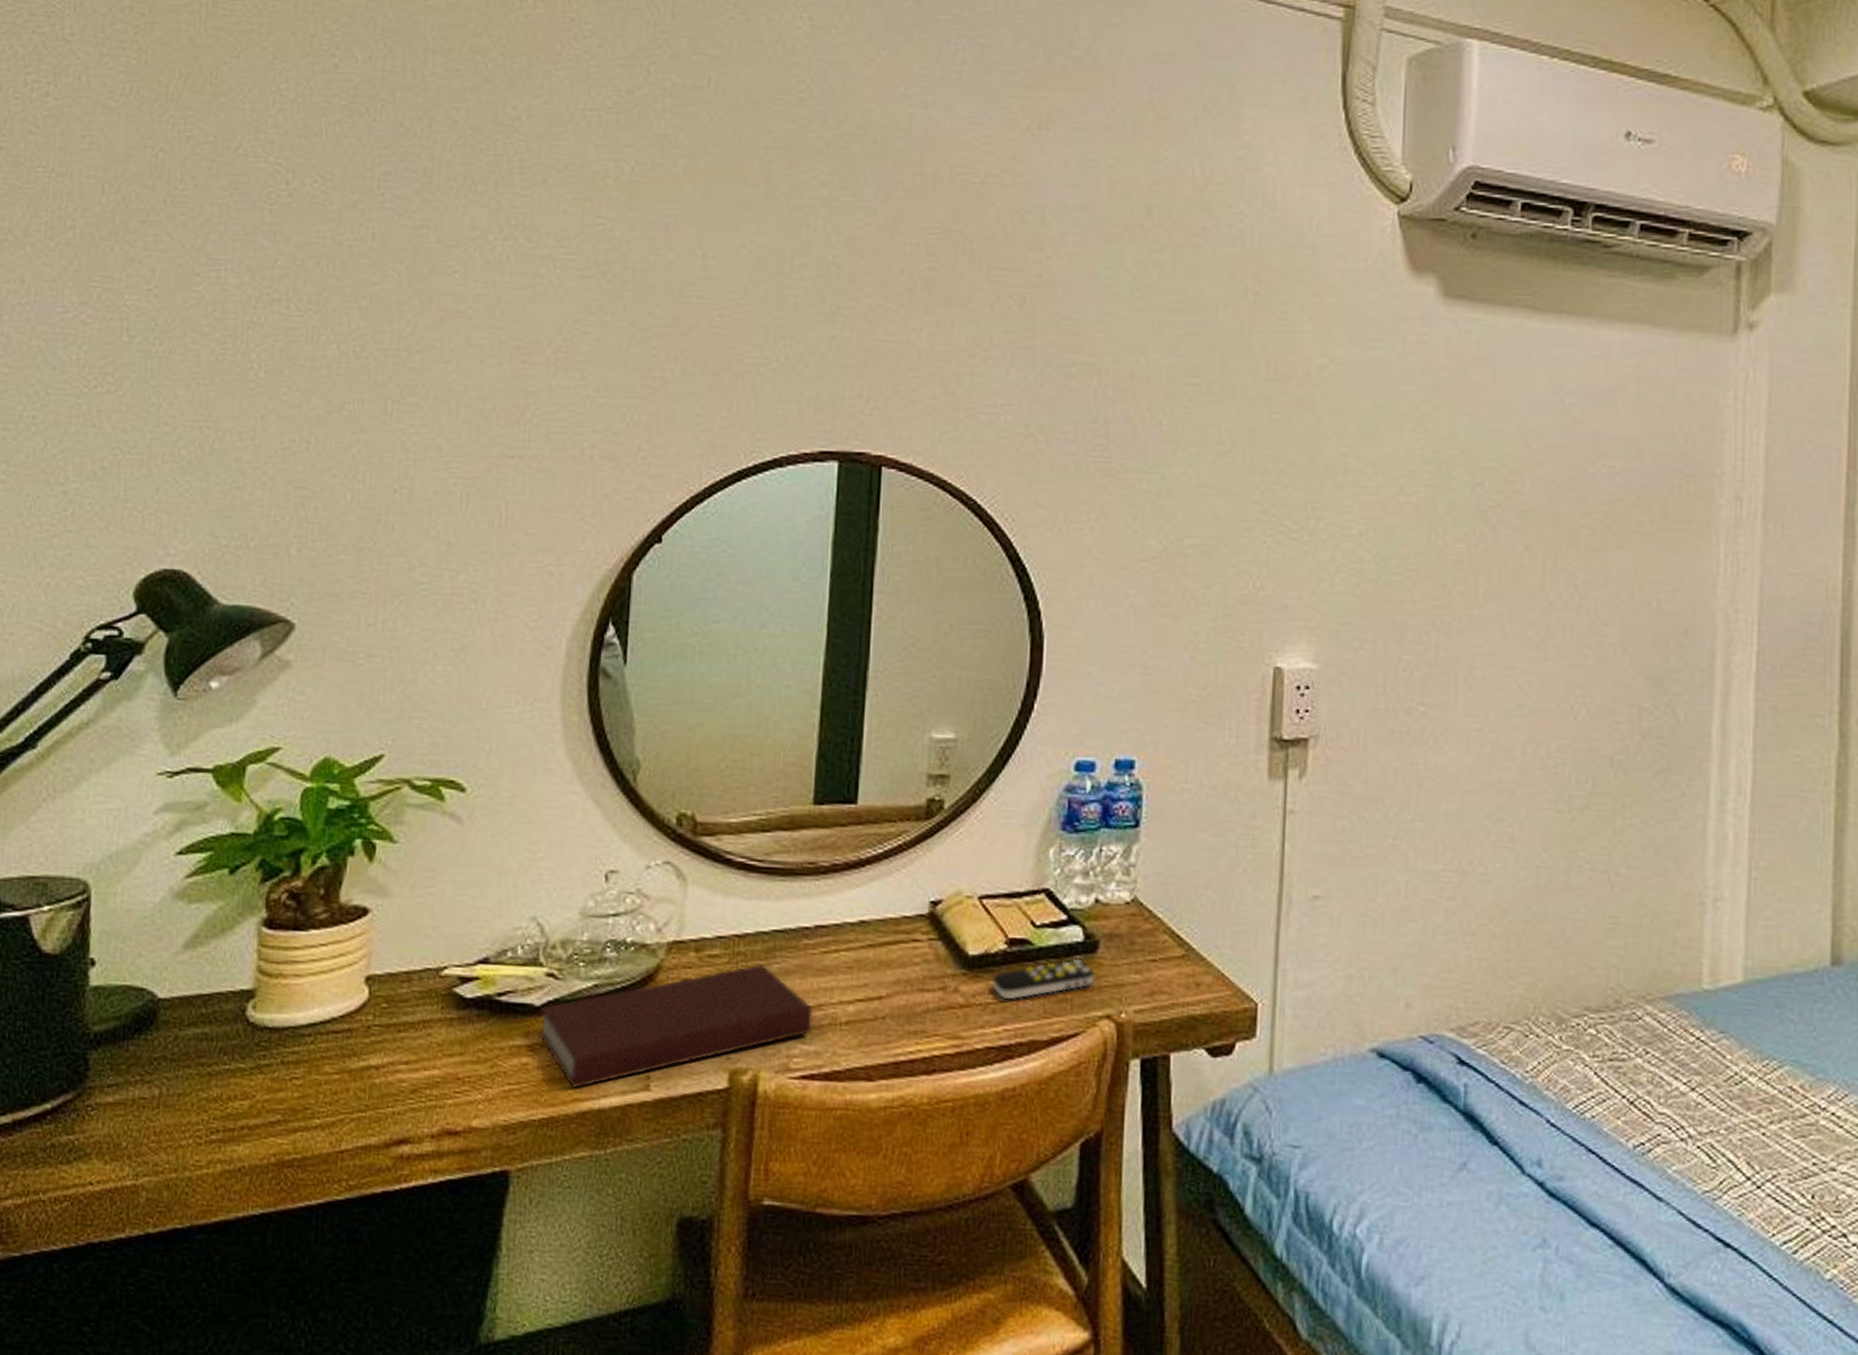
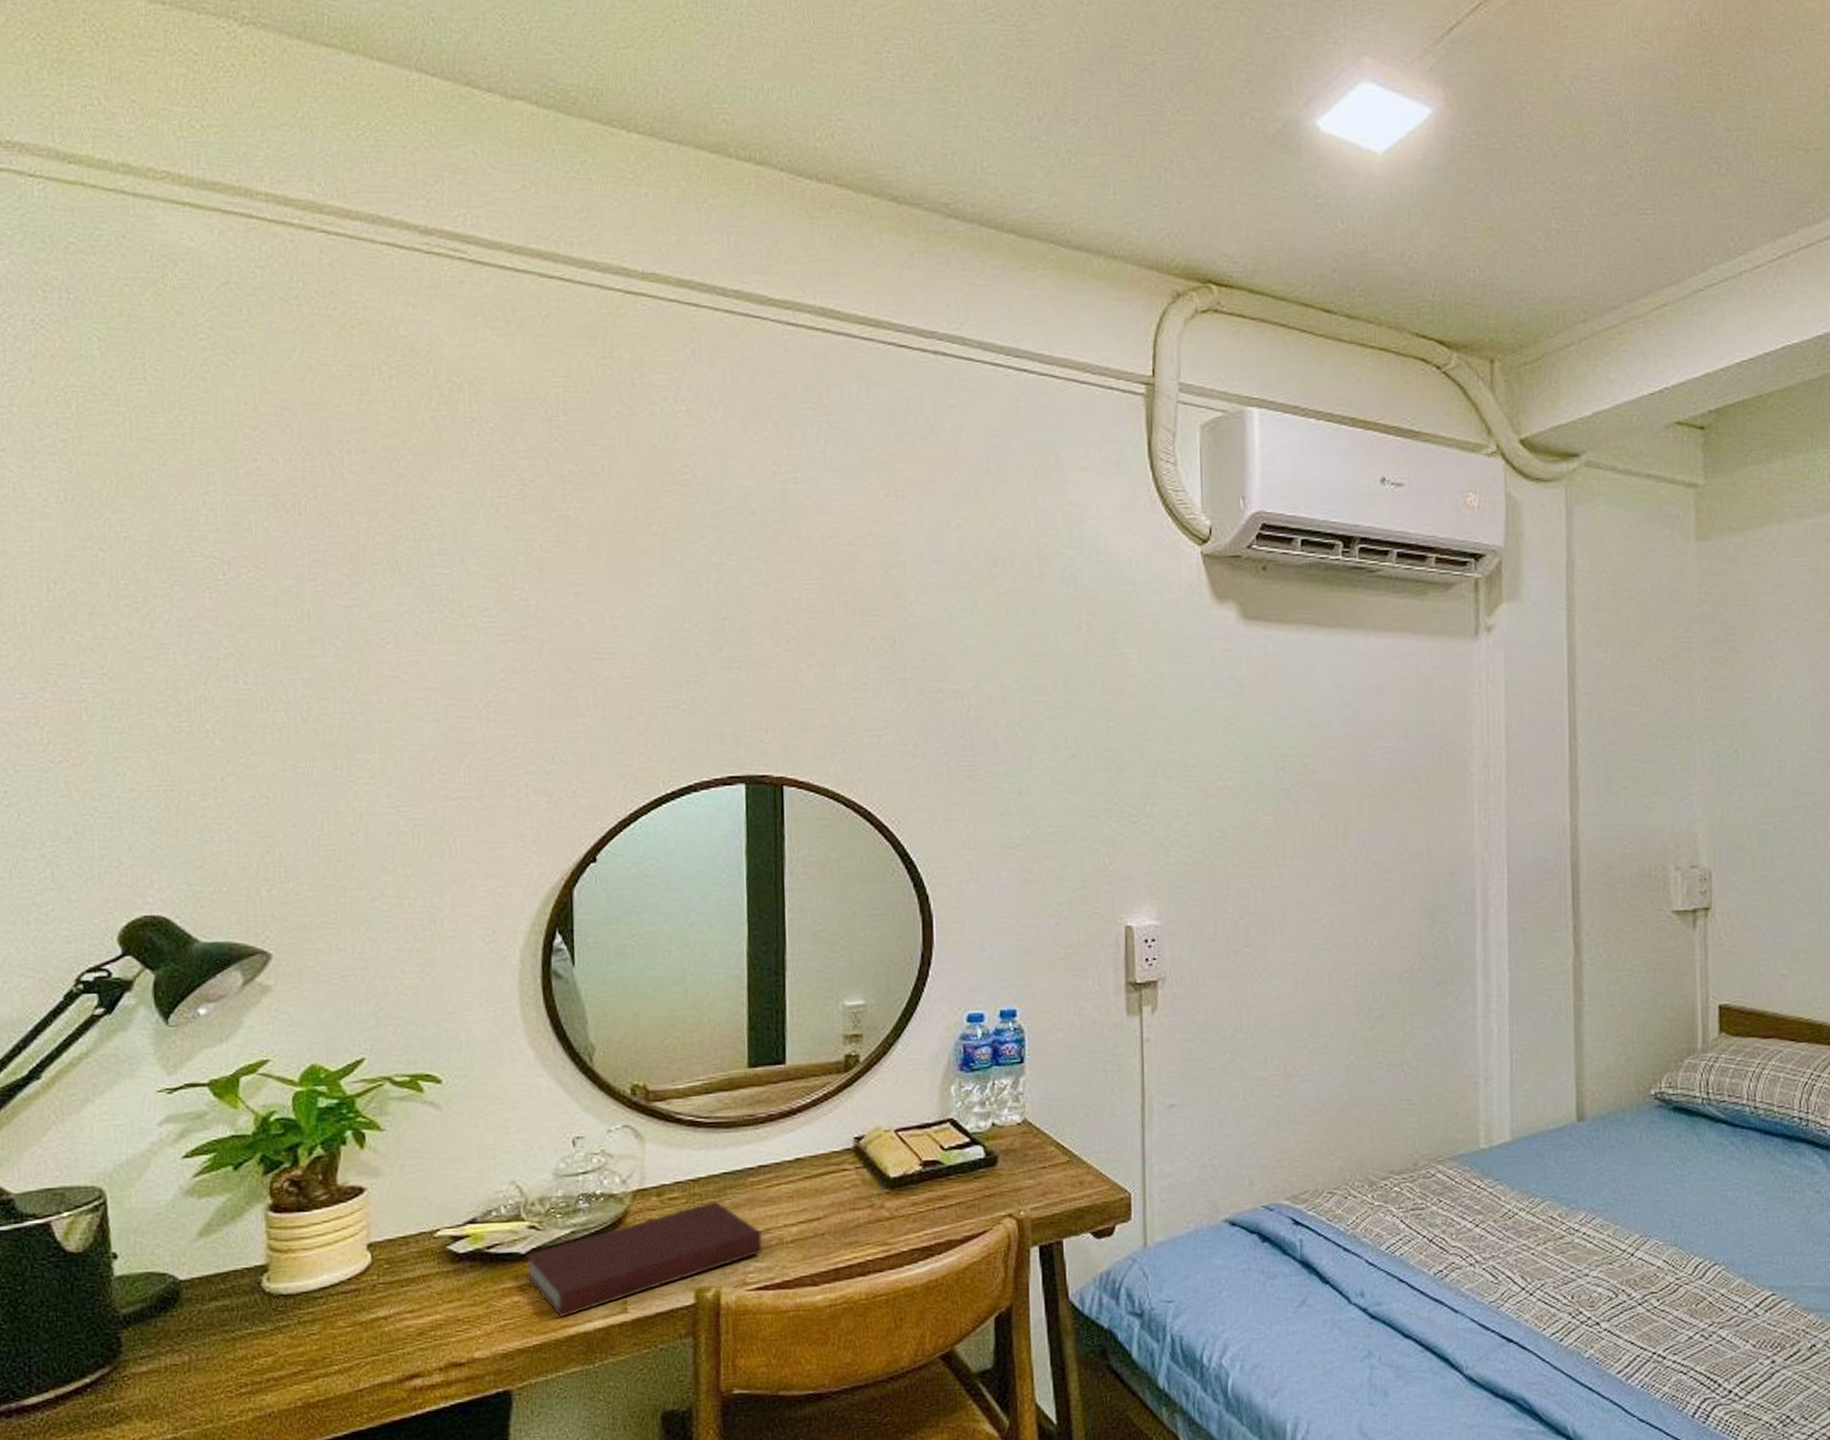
remote control: present [991,958,1095,1000] -> none [911,1172,997,1210]

